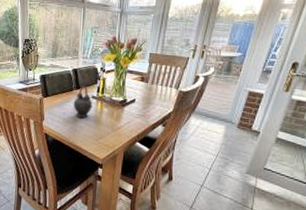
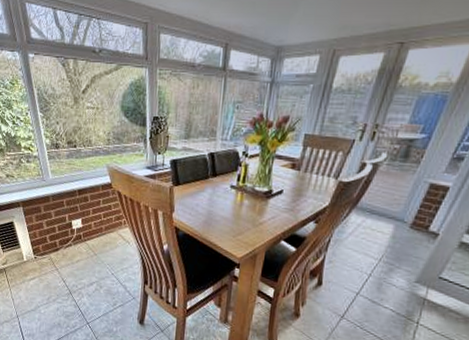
teapot: present [73,85,93,119] -> none [208,172,232,211]

